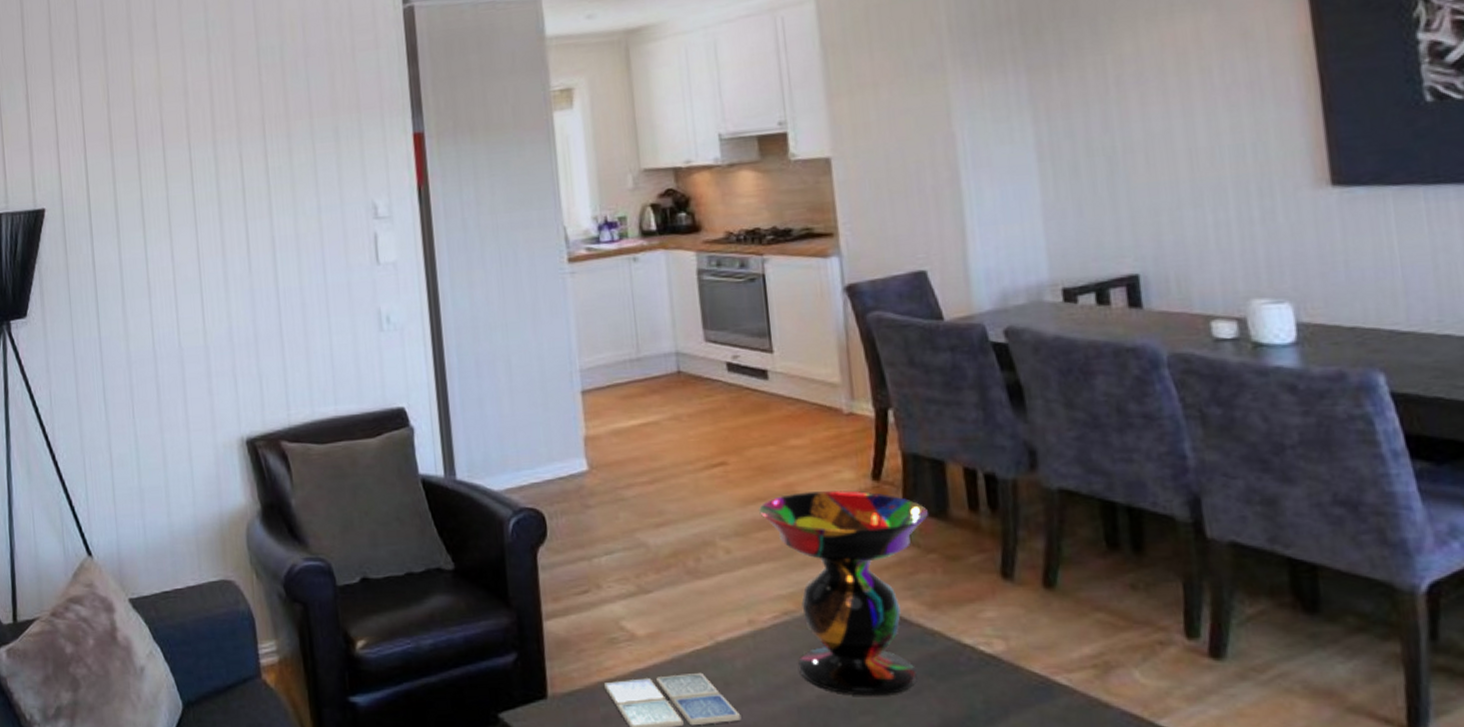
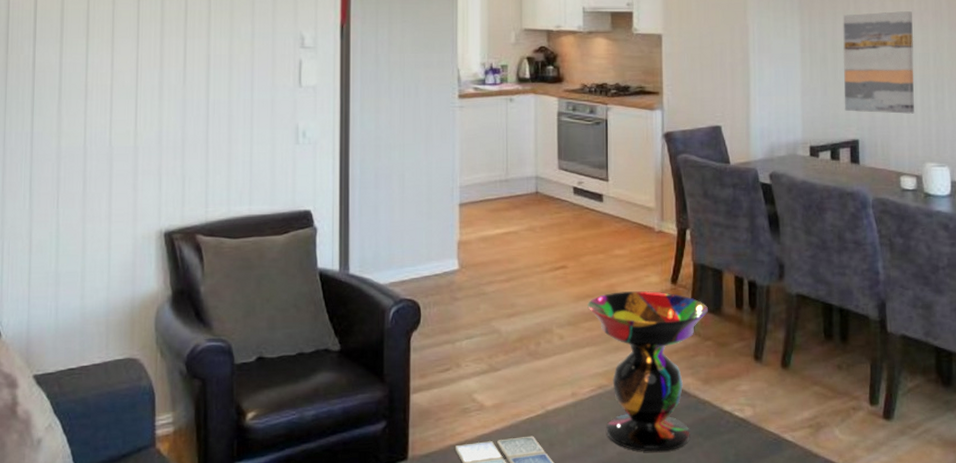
wall art: none [1099,87,1227,237] -> present [843,11,914,114]

